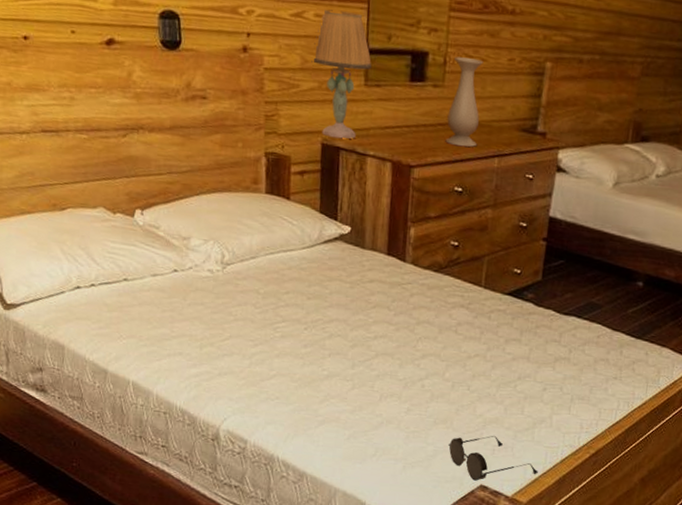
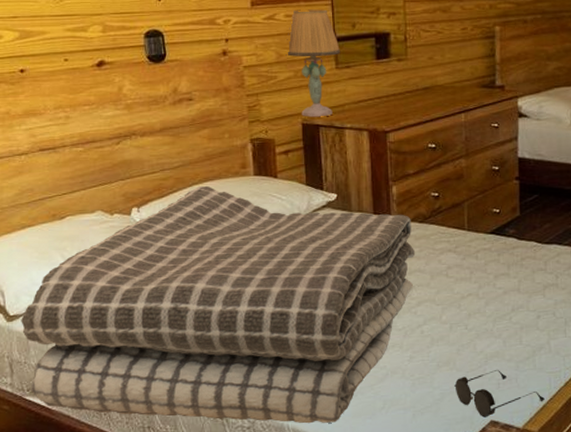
towel: none [18,196,426,462] -> present [21,185,416,424]
vase: present [445,56,484,147] -> none [414,32,444,109]

